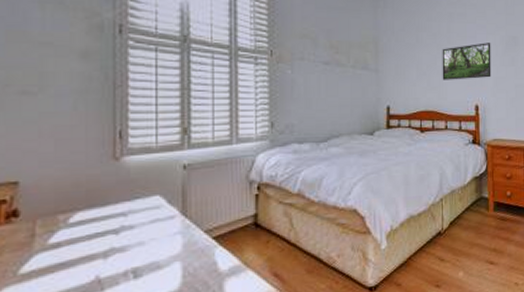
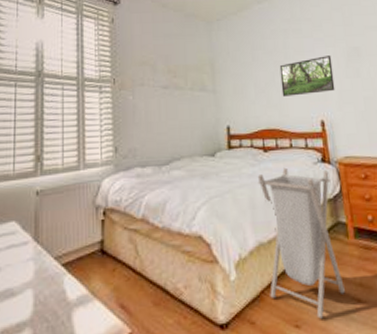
laundry hamper: none [413,147,481,279] -> present [257,167,345,319]

